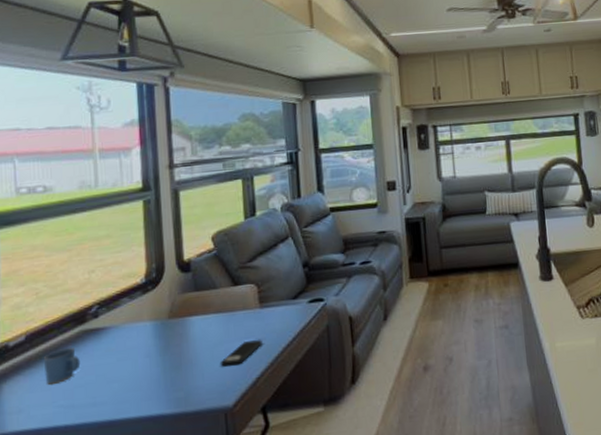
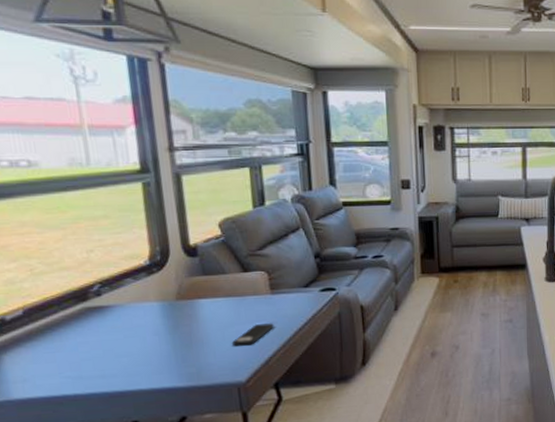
mug: present [43,348,81,385] -> none [44,324,86,357]

